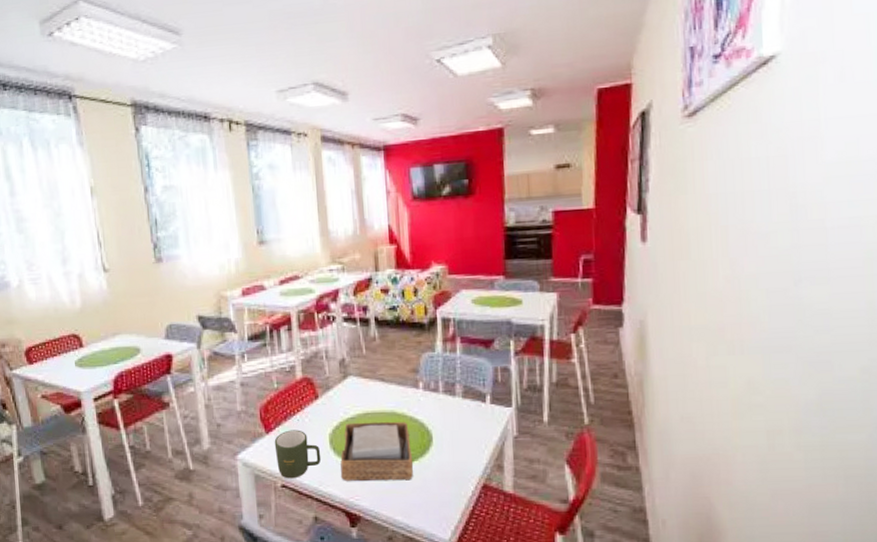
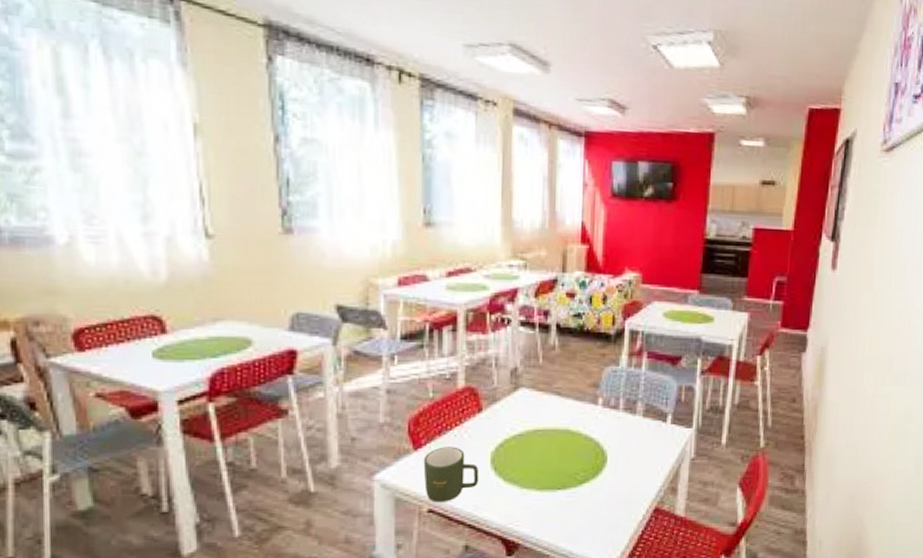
napkin holder: present [340,421,413,481] -> none [500,439,584,505]

